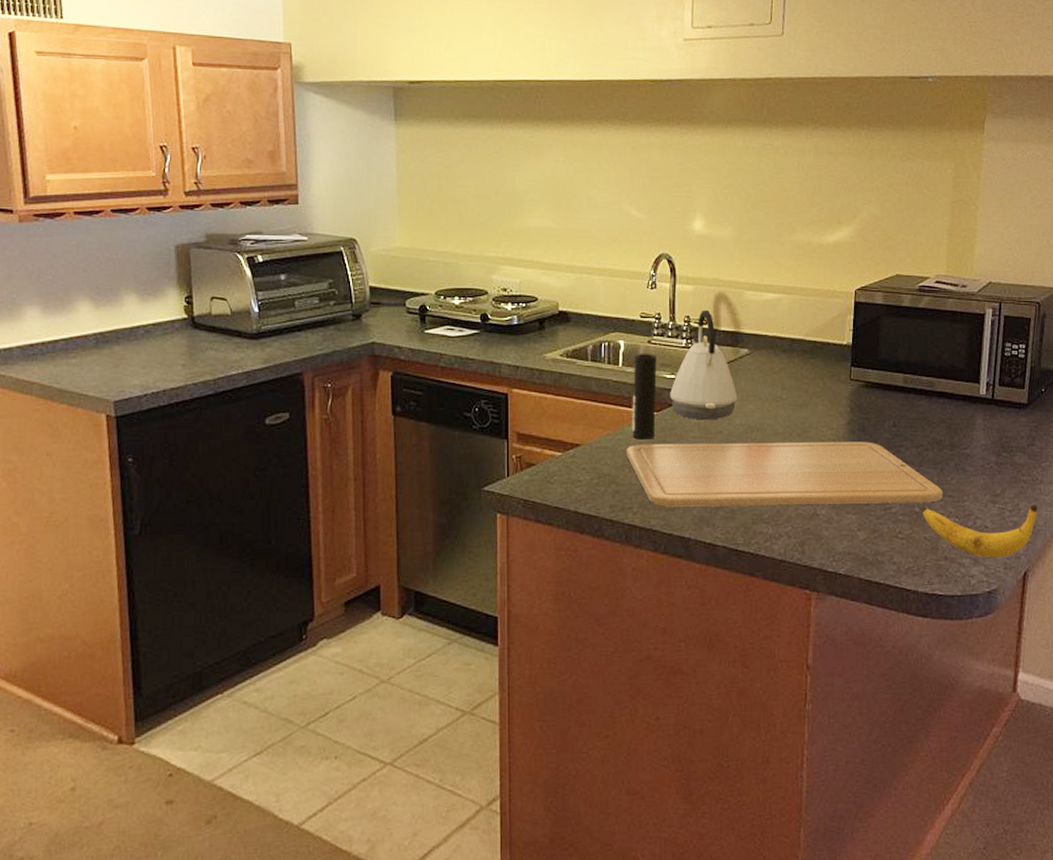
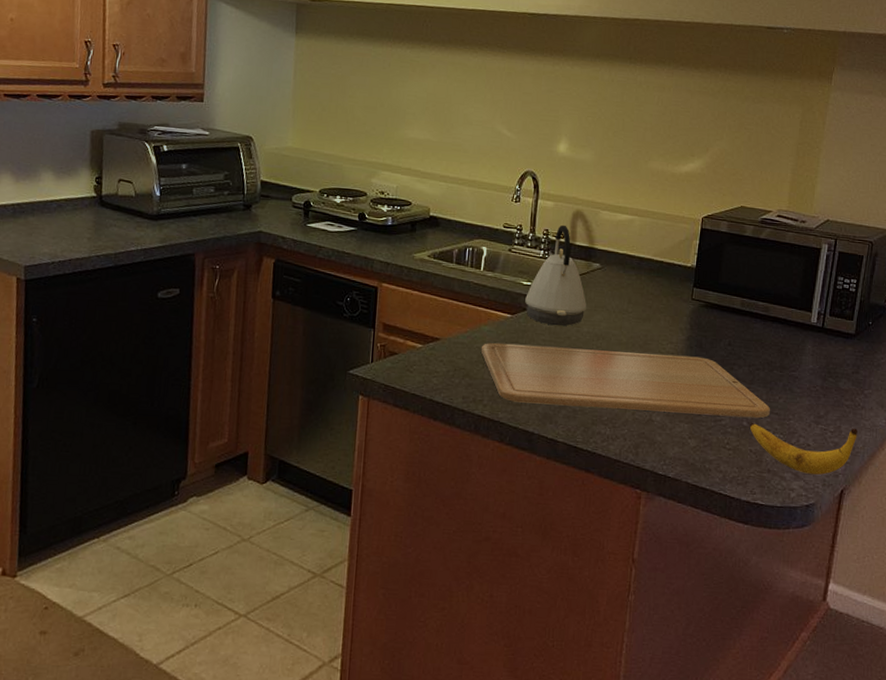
cup: present [632,354,657,439] -> none [488,260,516,339]

